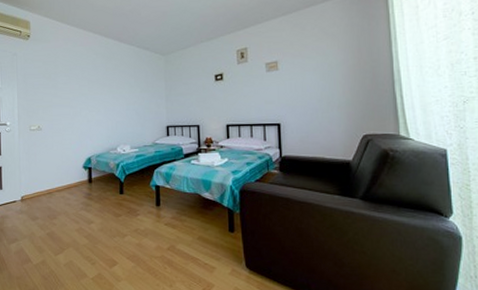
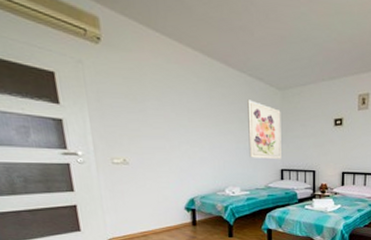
wall art: none [136,67,167,118] -> present [247,99,281,159]

